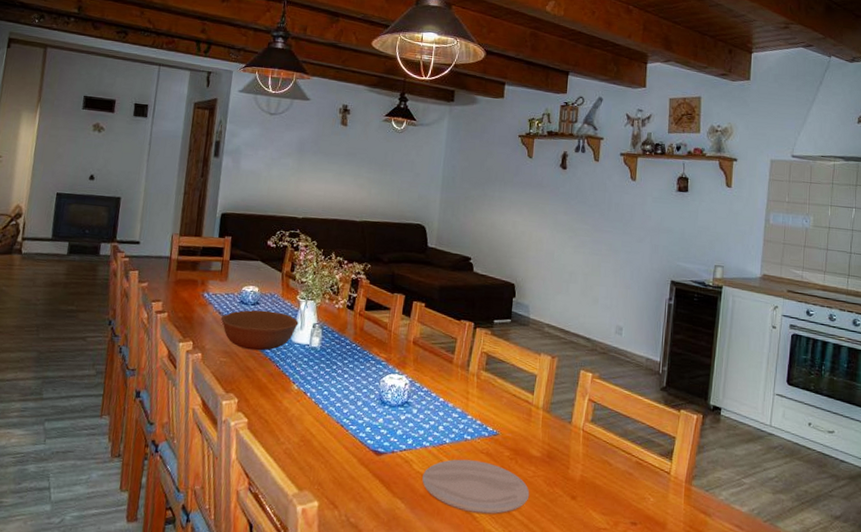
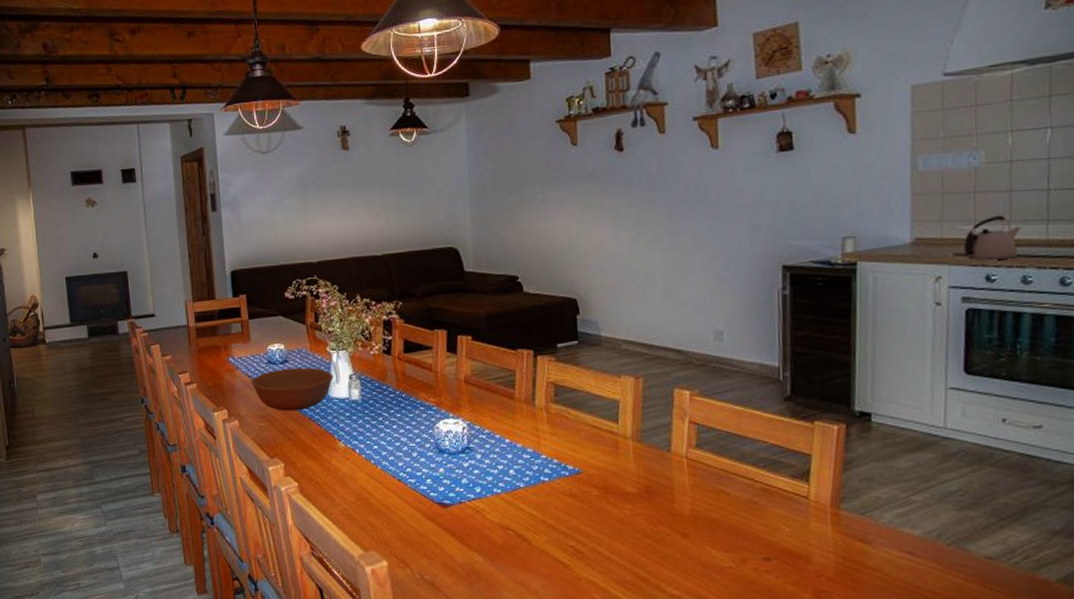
plate: present [422,459,530,515] -> none [498,504,630,562]
kettle: none [794,266,832,300] -> present [963,215,1022,262]

